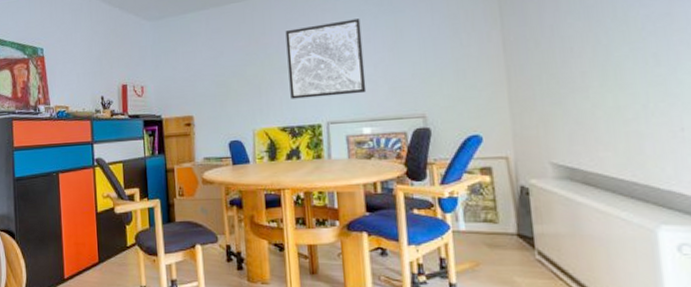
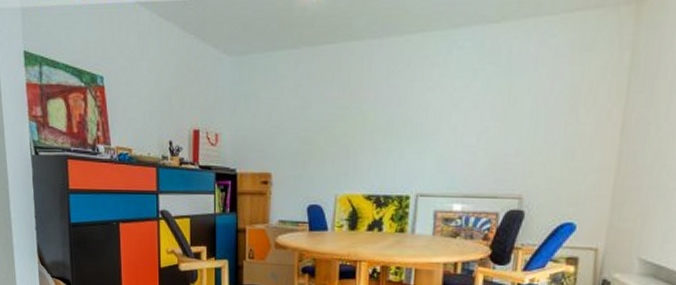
wall art: present [285,18,367,99] -> none [381,78,472,166]

